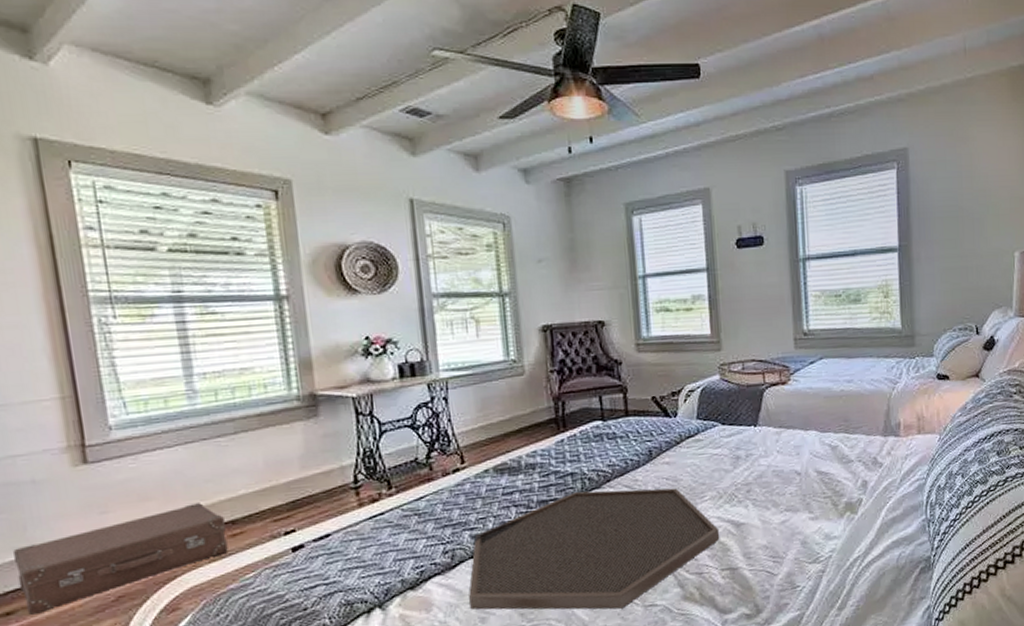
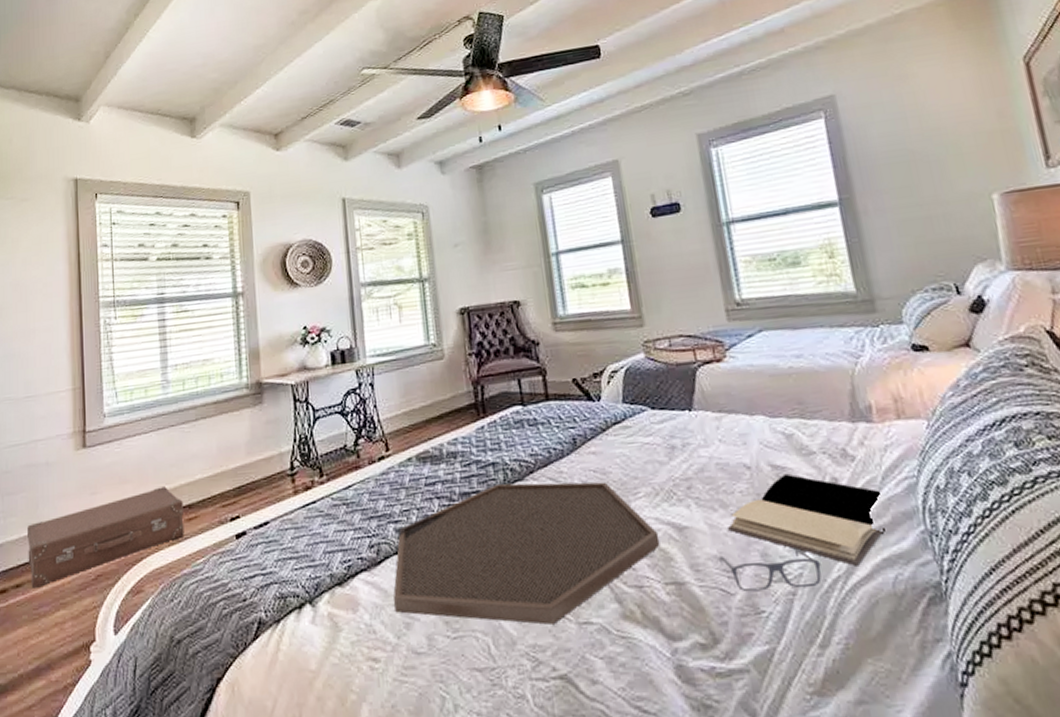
eyeglasses: none [768,537,846,573] -> present [719,549,822,592]
book: none [777,478,897,548] -> present [728,473,885,566]

